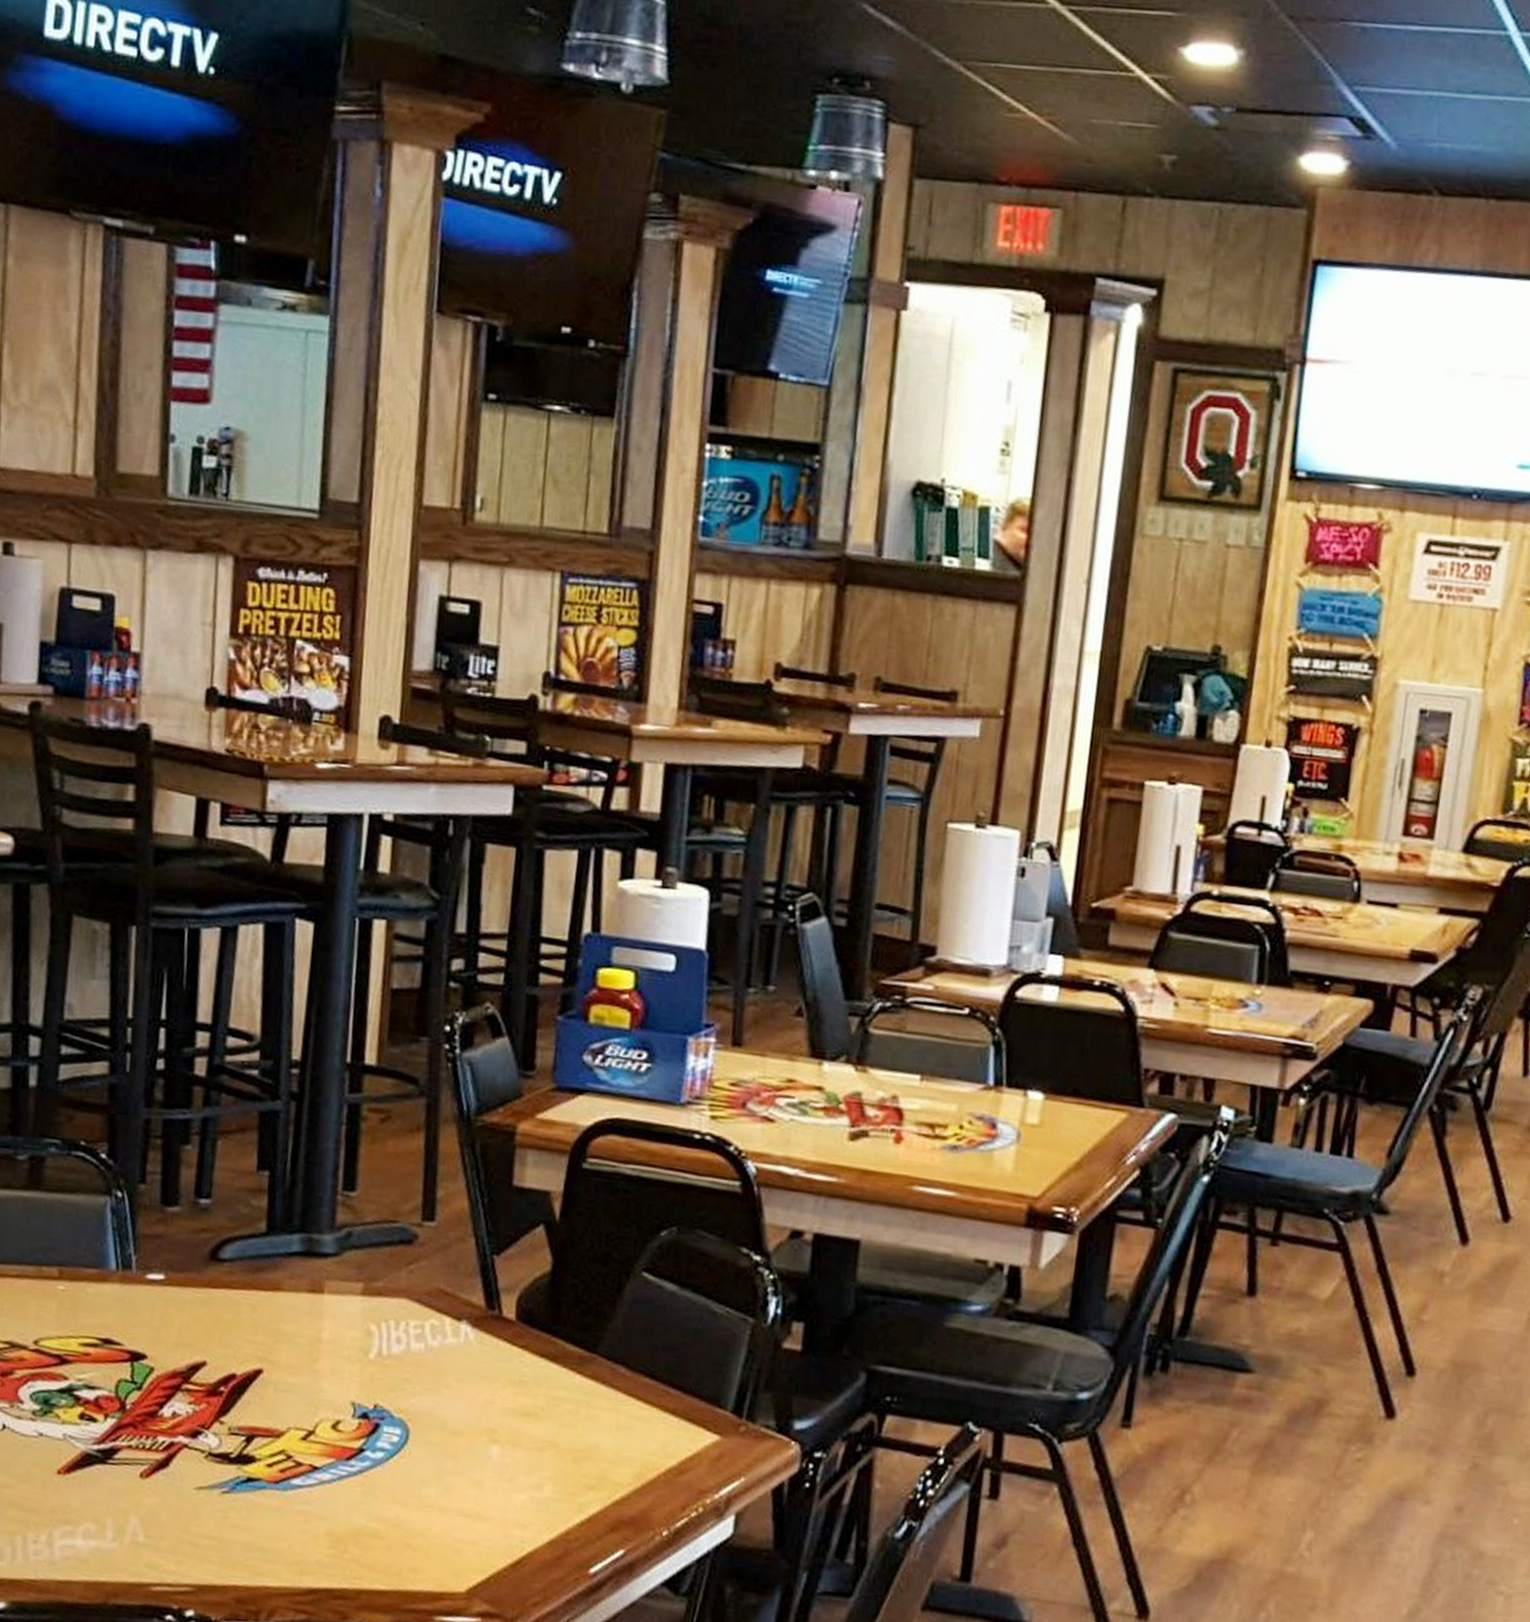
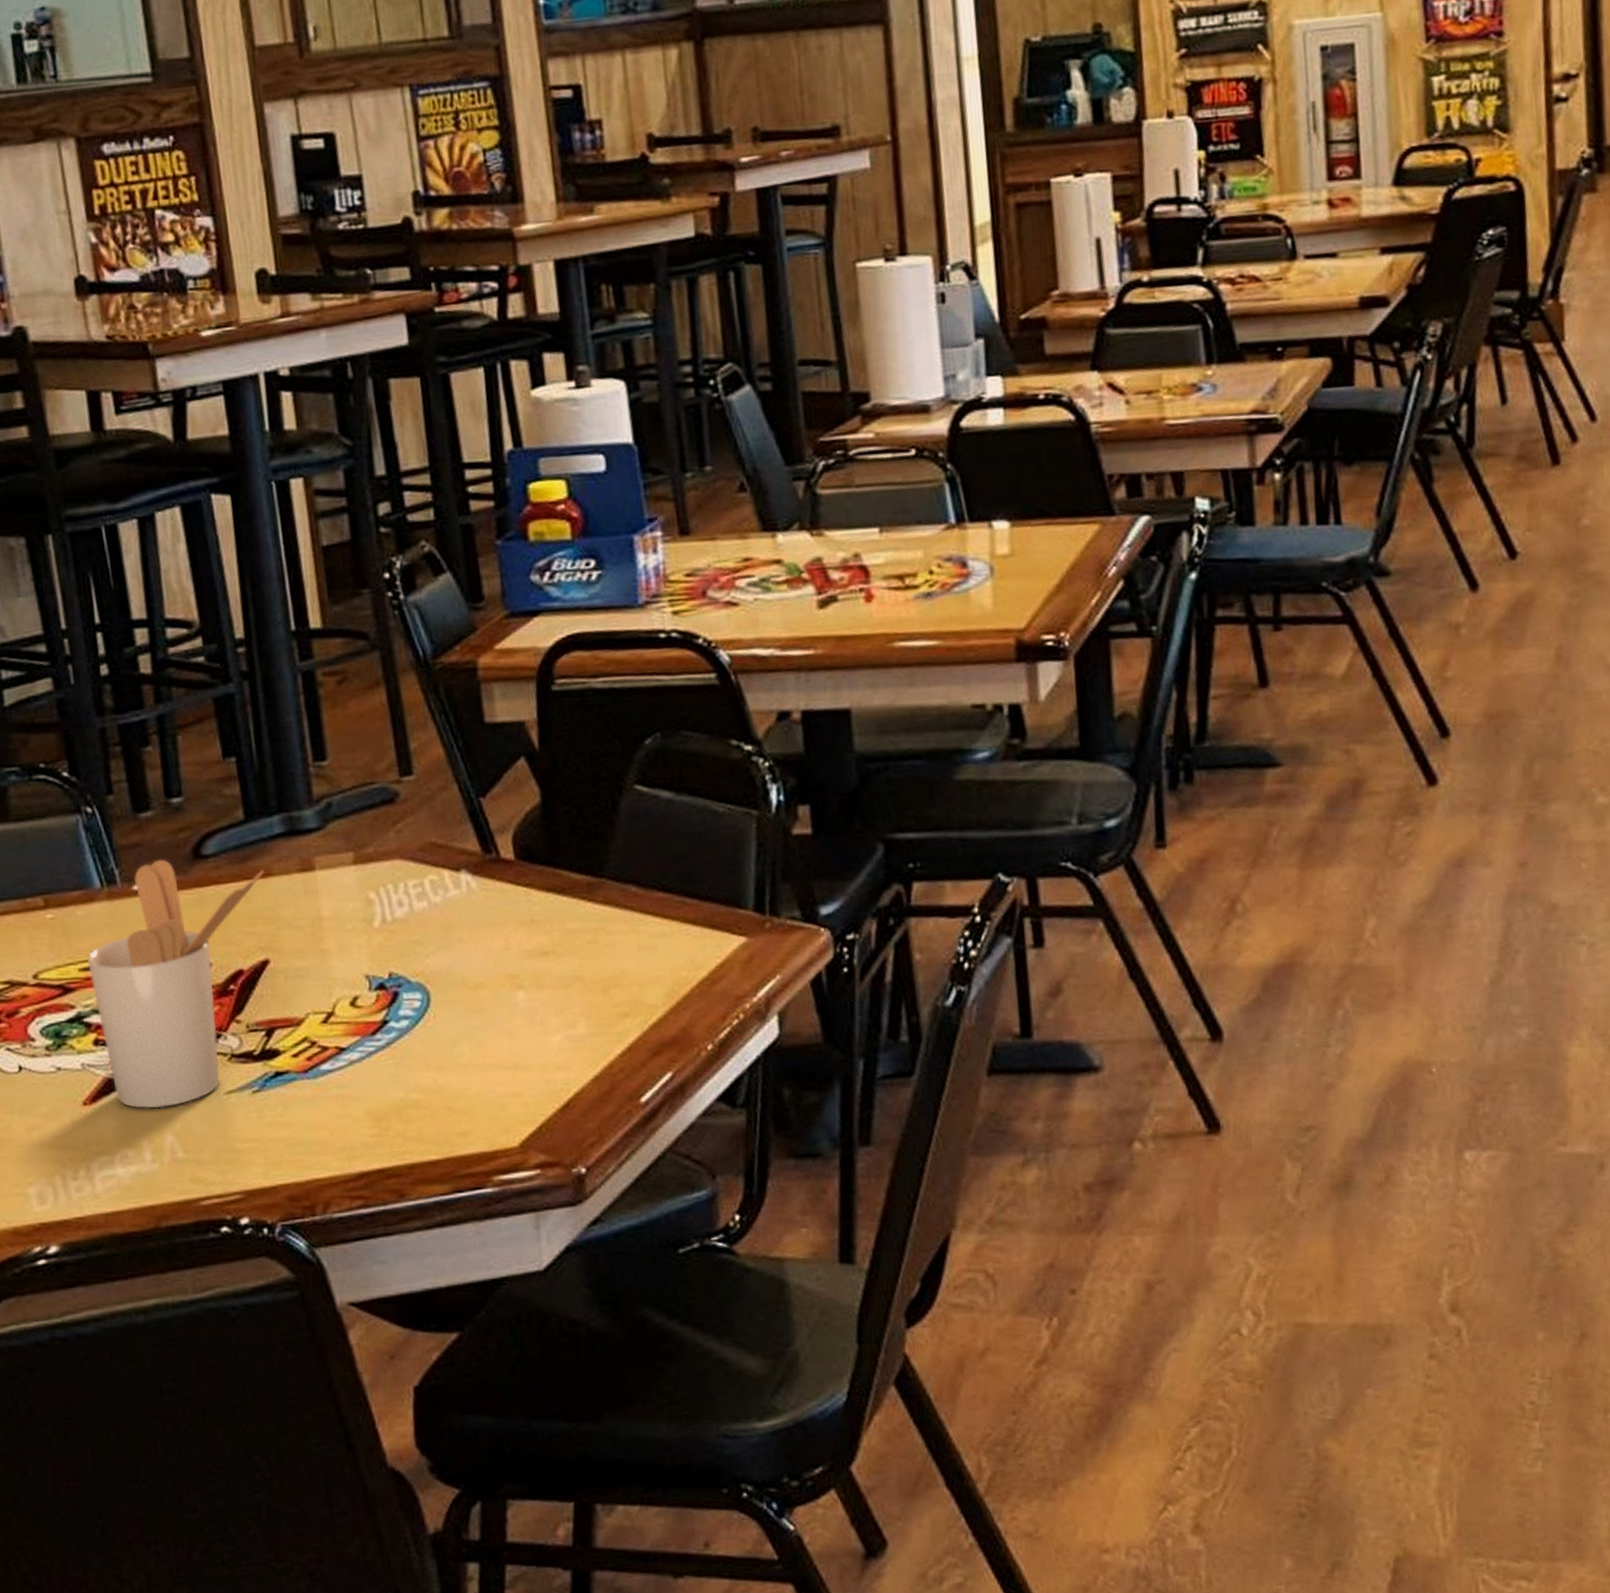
utensil holder: none [88,1254,275,1491] -> present [87,859,264,1109]

